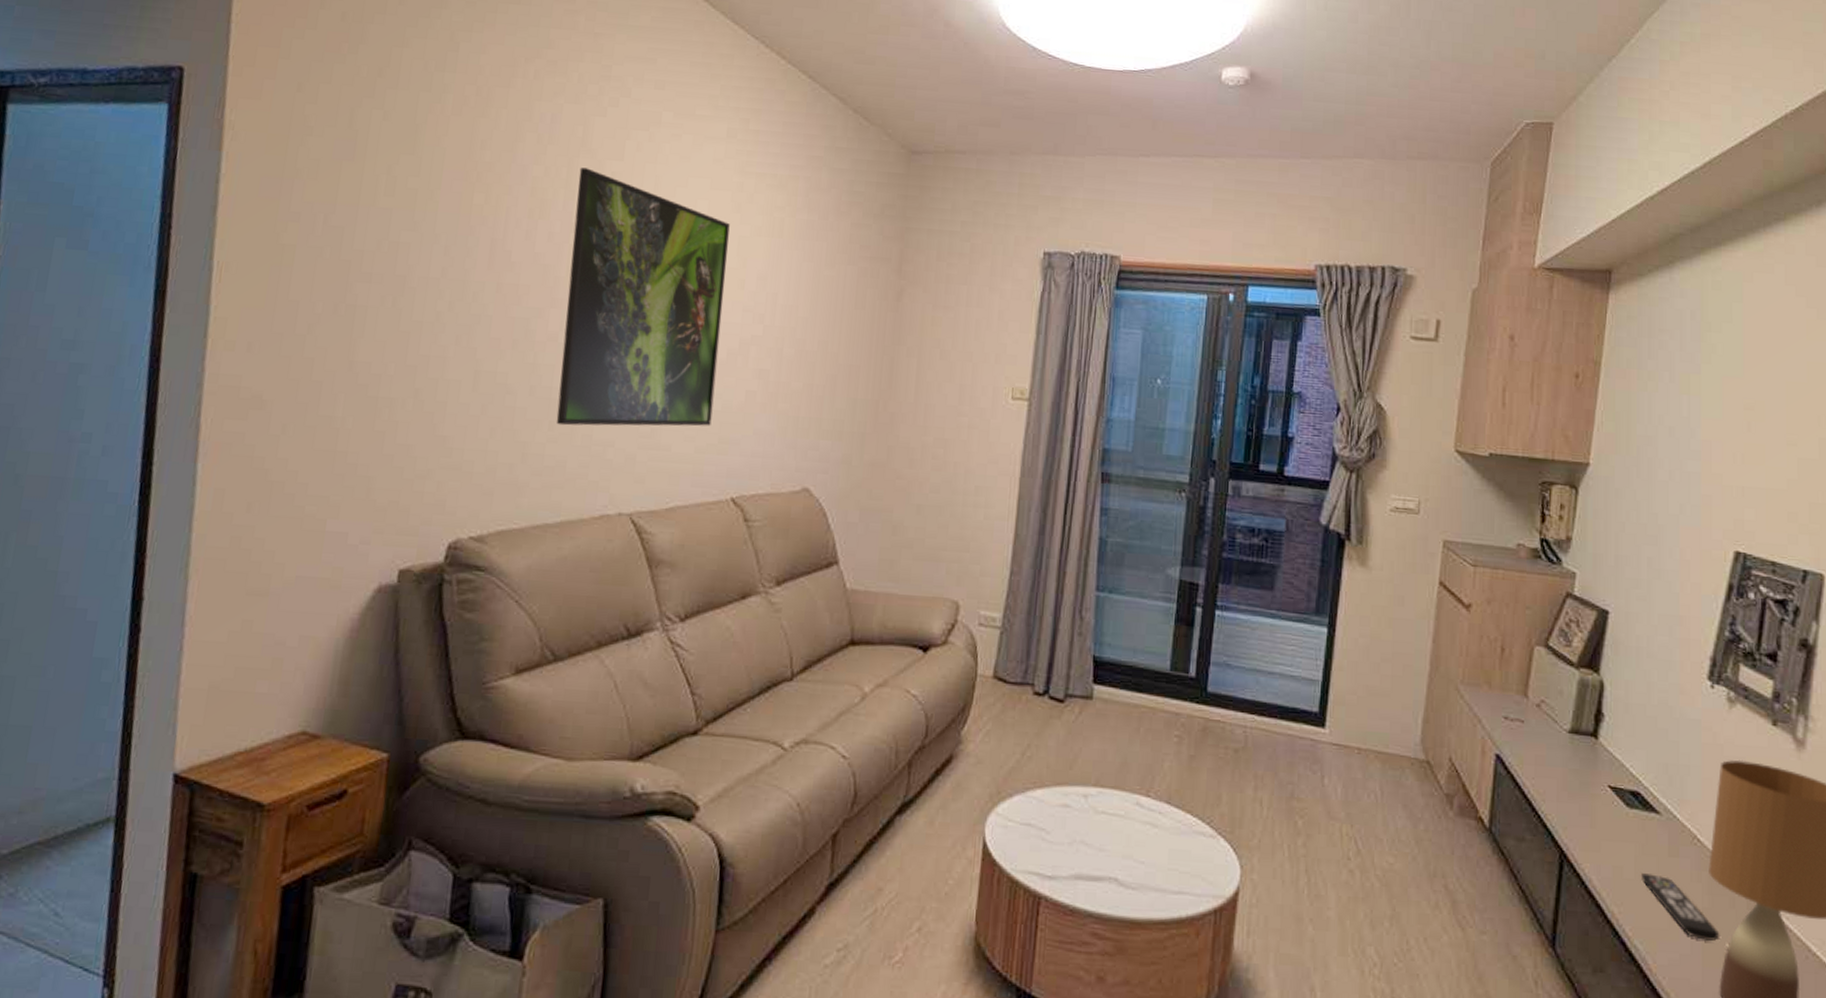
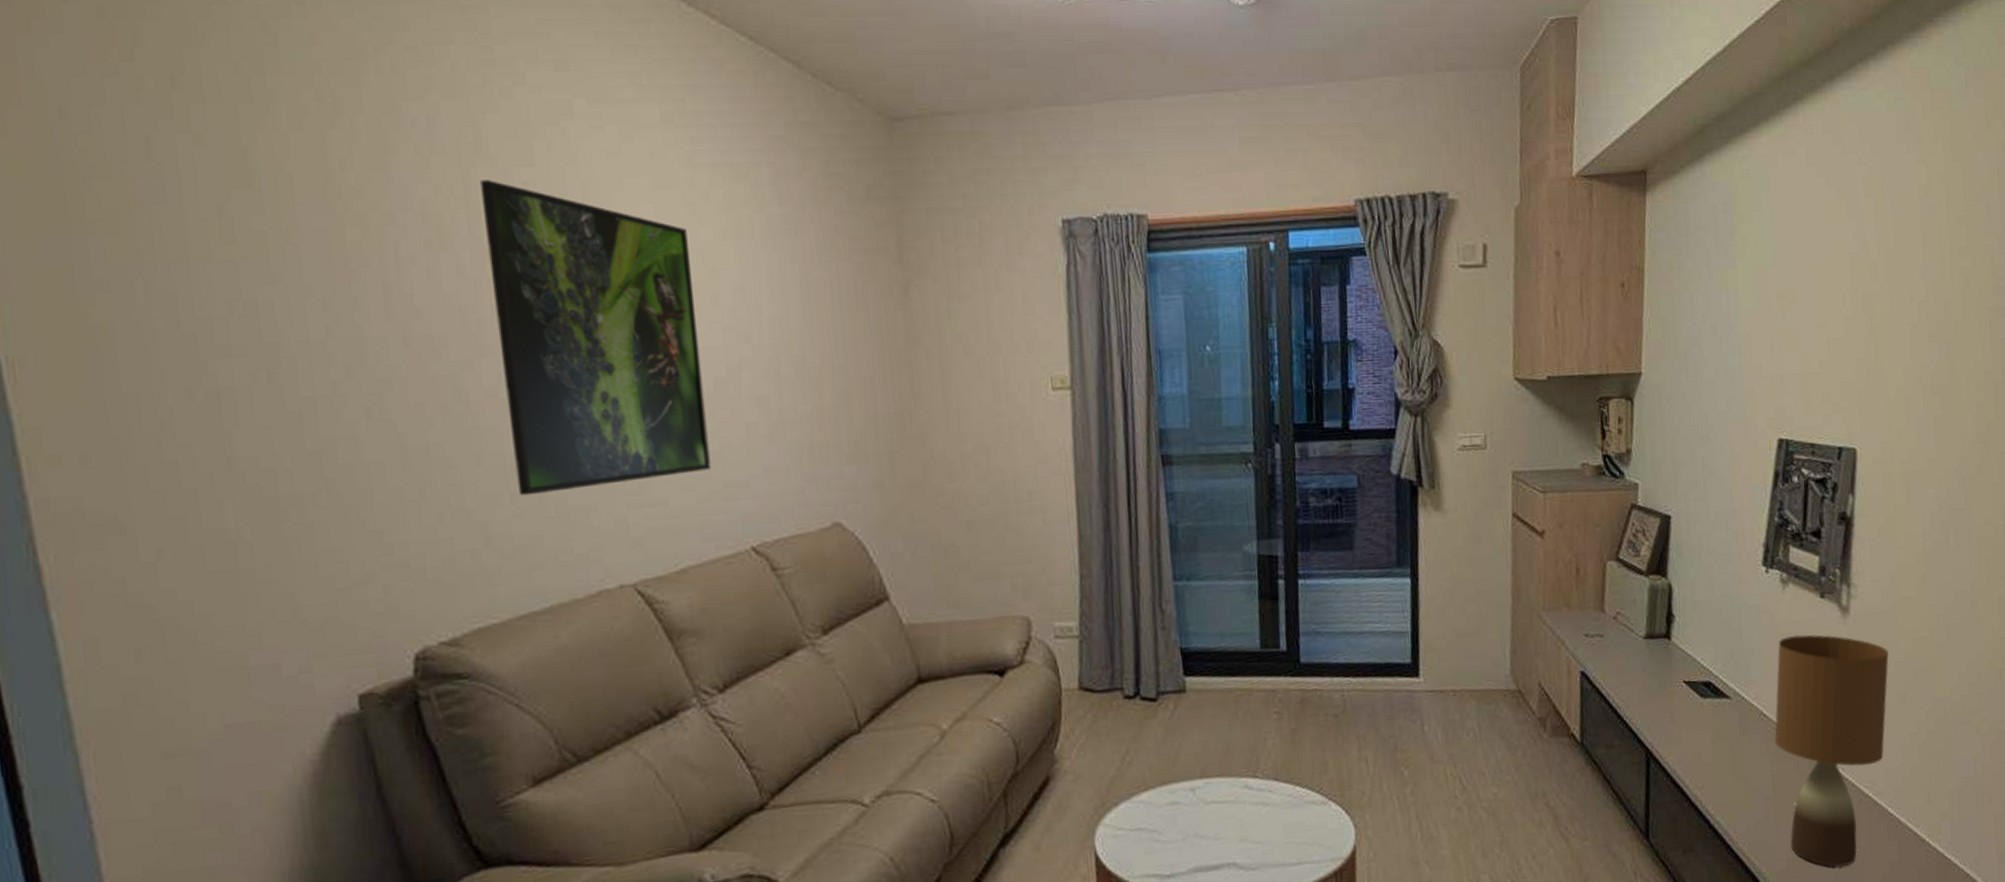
remote control: present [1641,873,1720,941] -> none [1718,754,1788,804]

